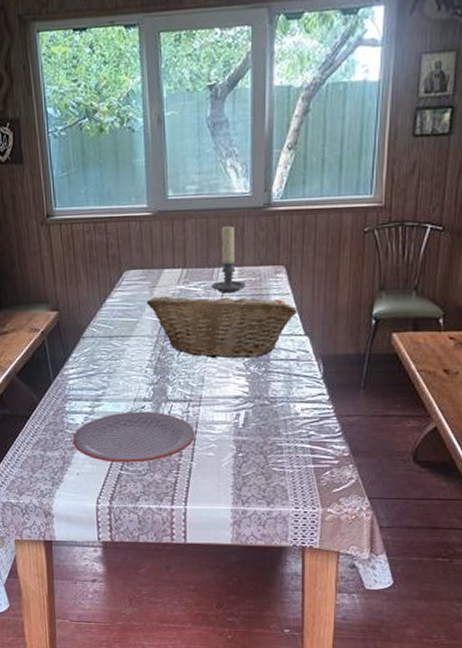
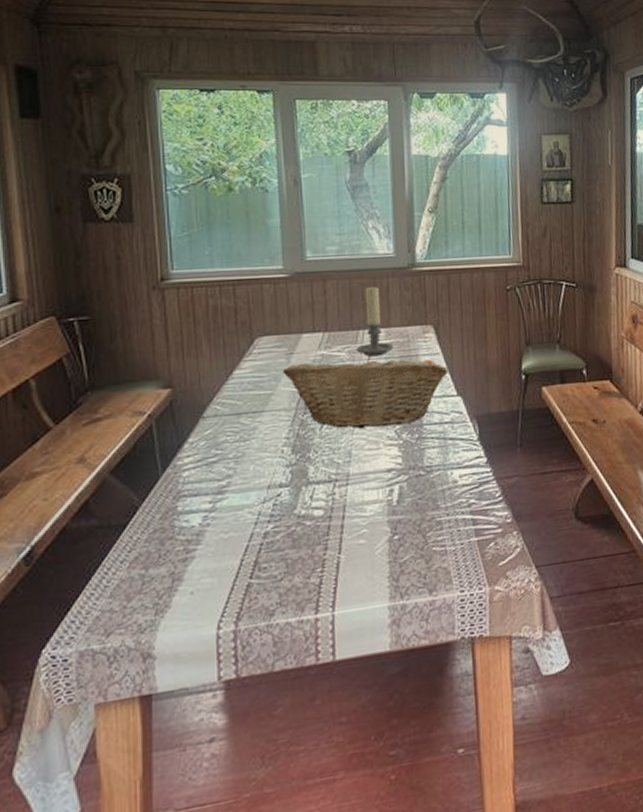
plate: present [72,411,195,463] -> none [185,499,343,571]

